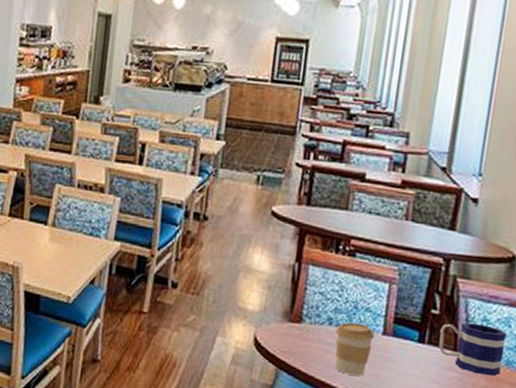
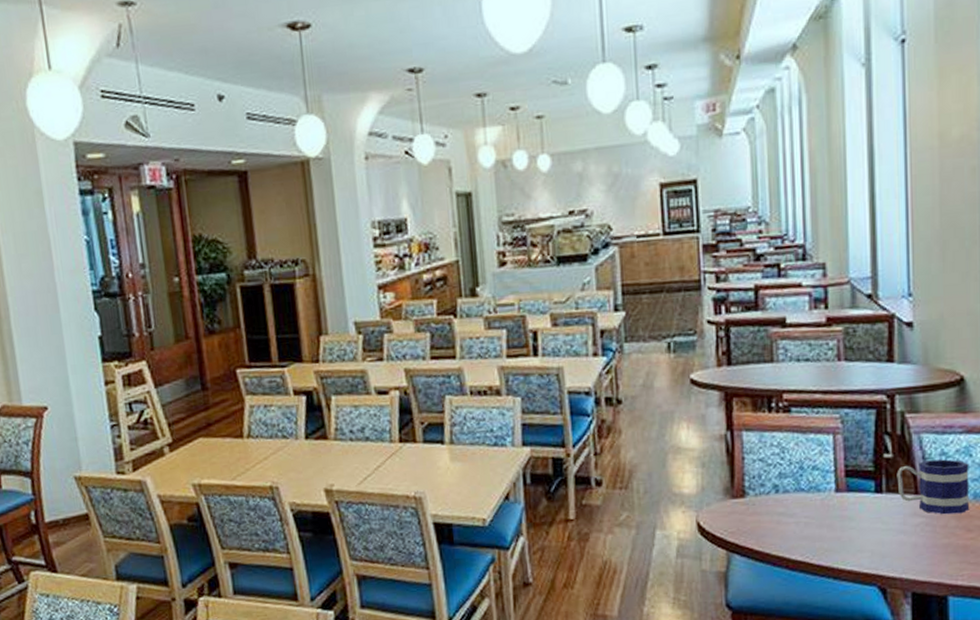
coffee cup: present [335,322,375,376] -> none [784,484,828,544]

